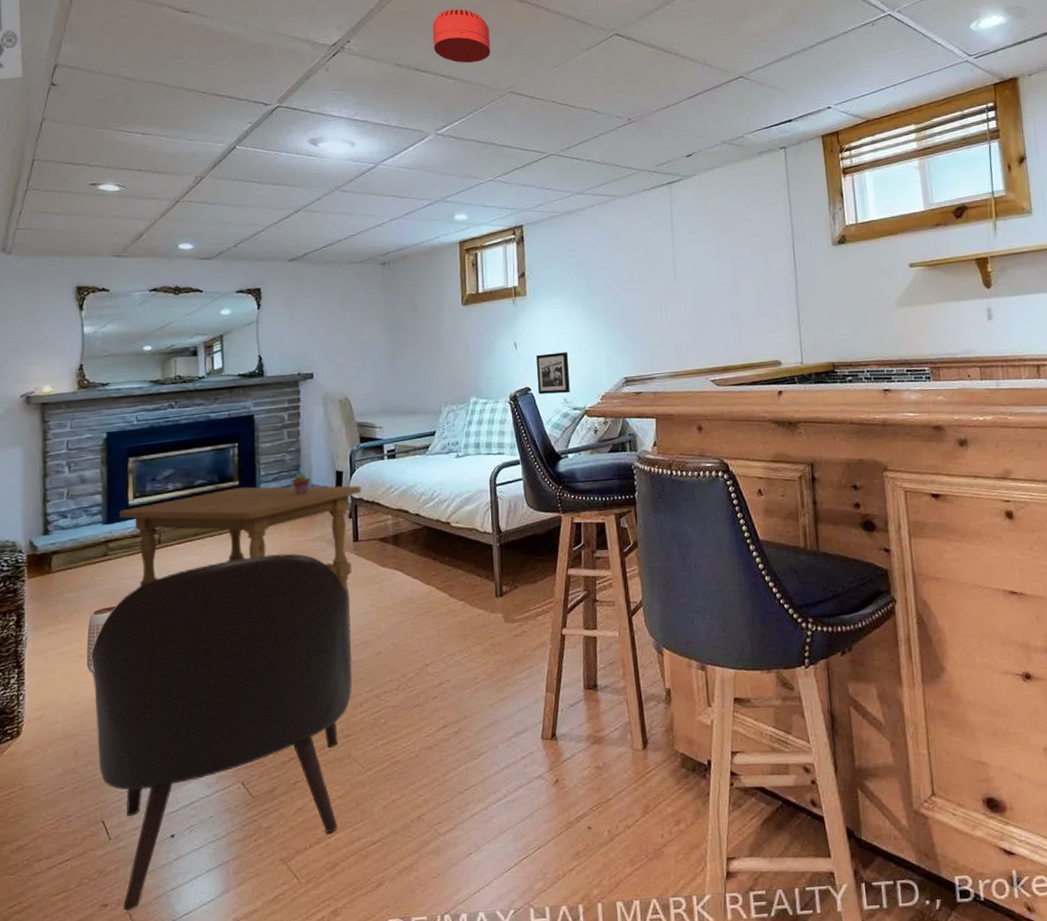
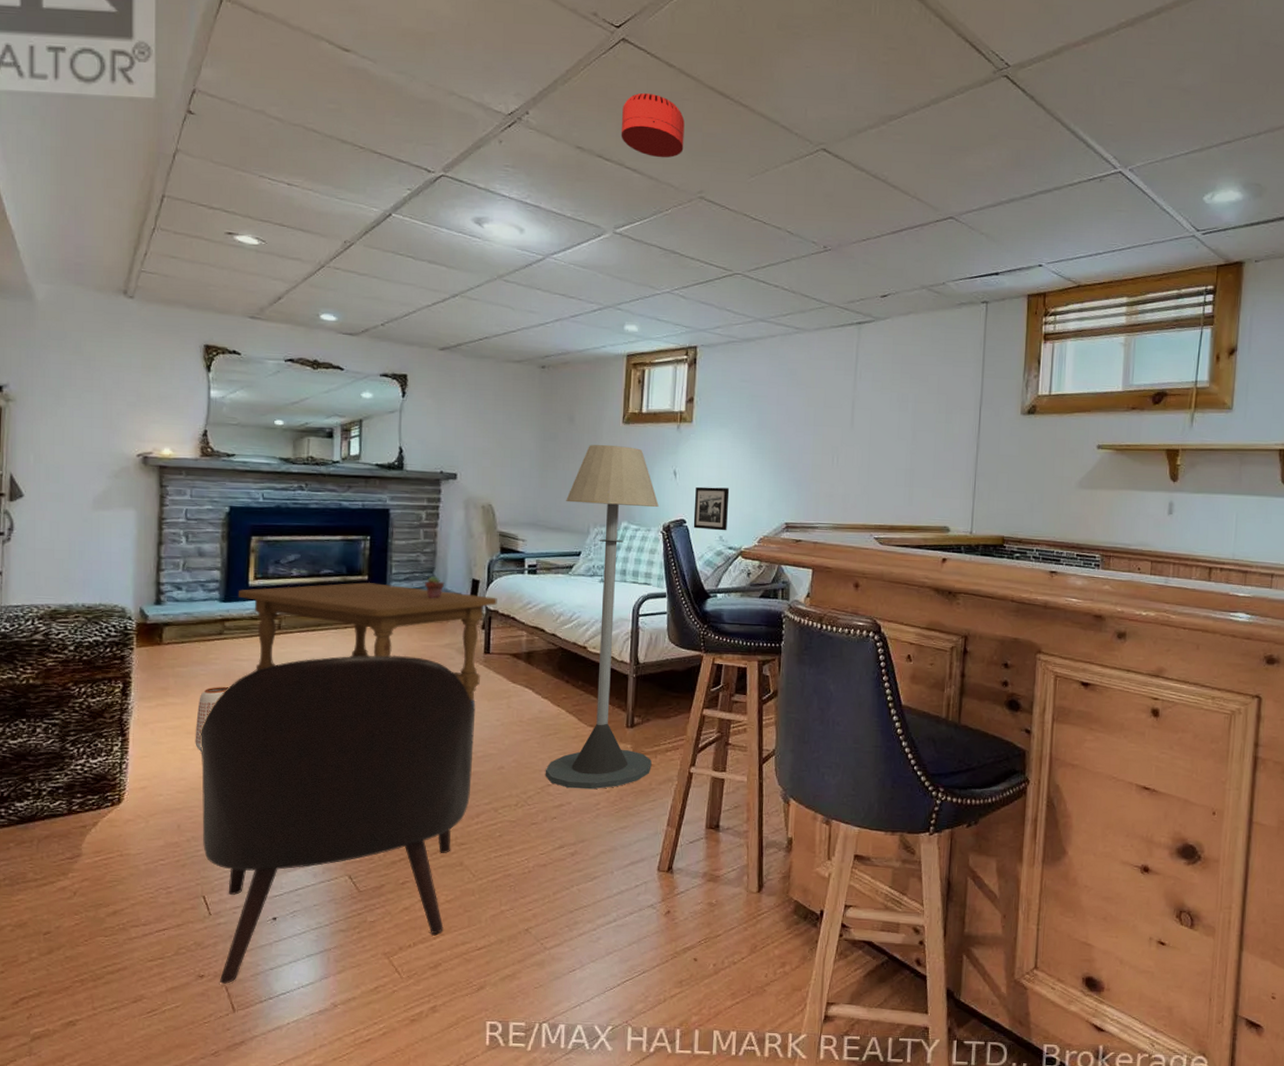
floor lamp: none [416,326,524,666] -> present [545,445,659,790]

